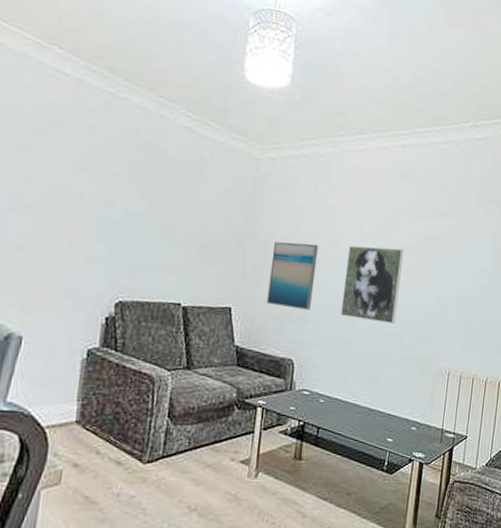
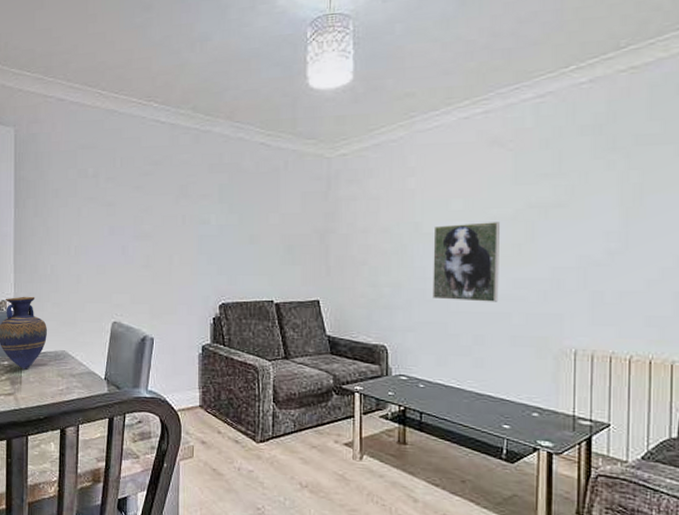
wall art: present [266,242,319,310] -> none [353,230,401,296]

